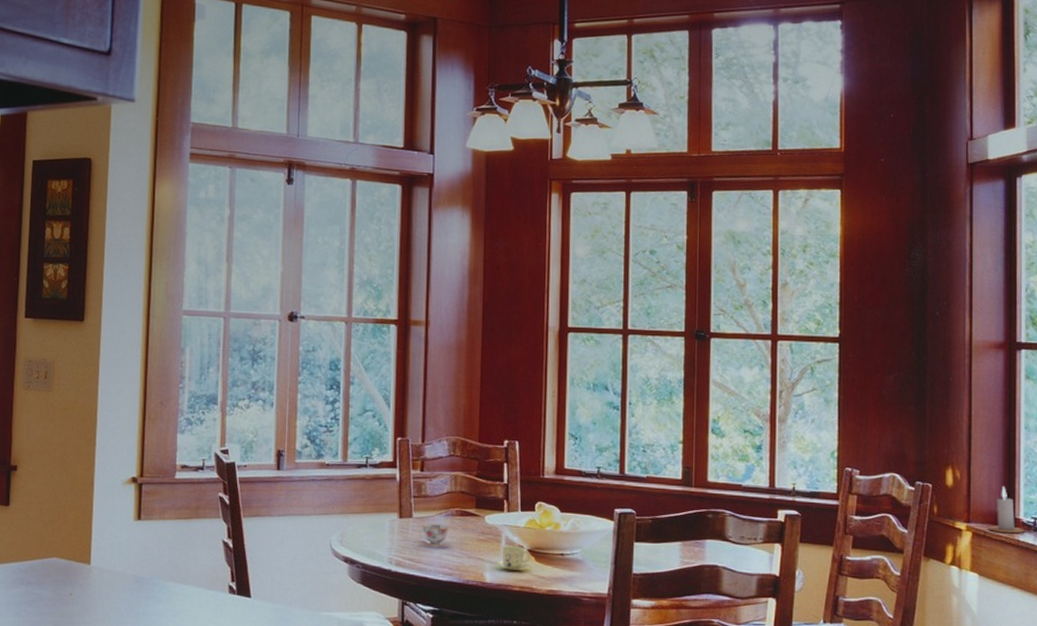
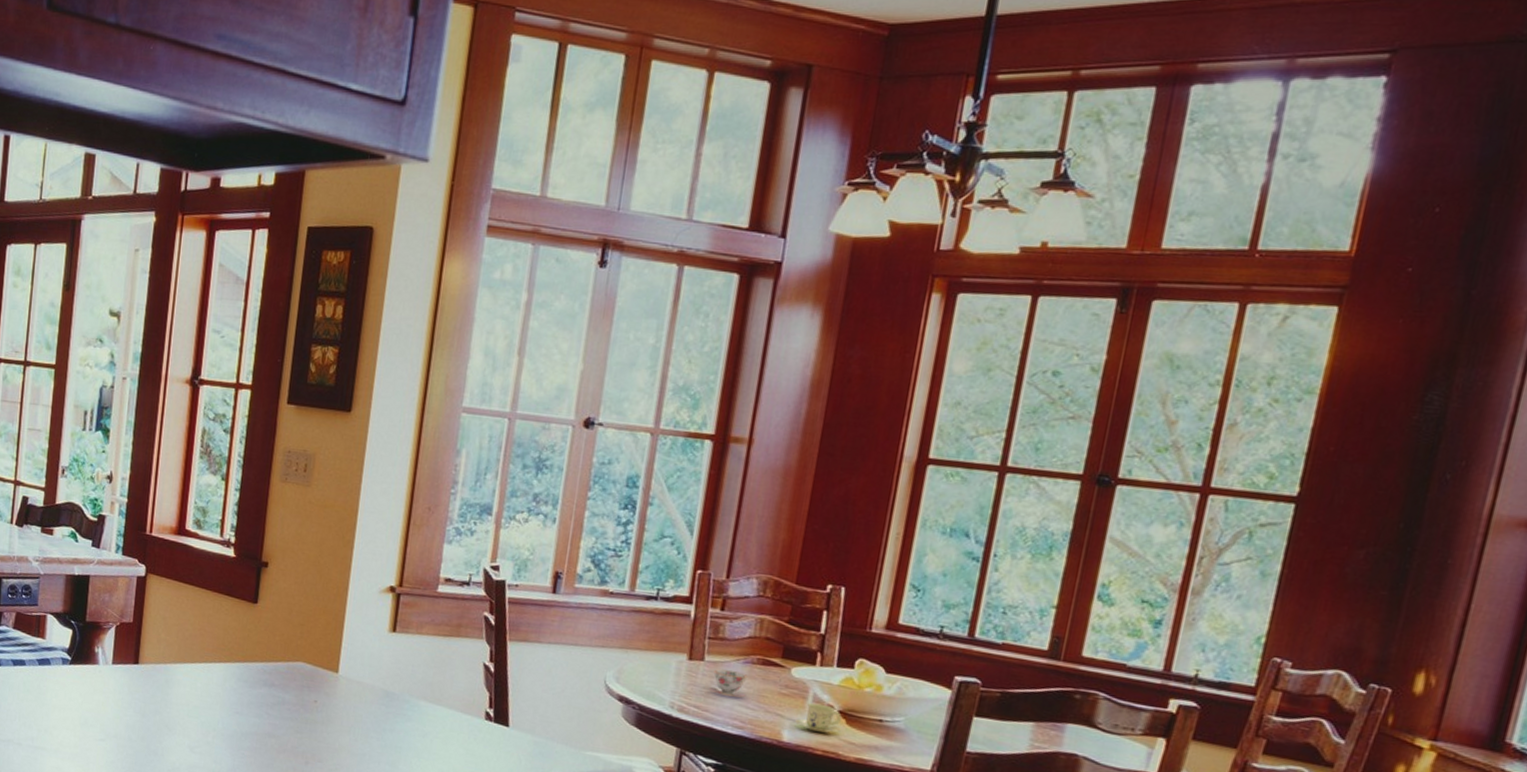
candle: present [988,487,1025,534] -> none [1461,702,1516,762]

